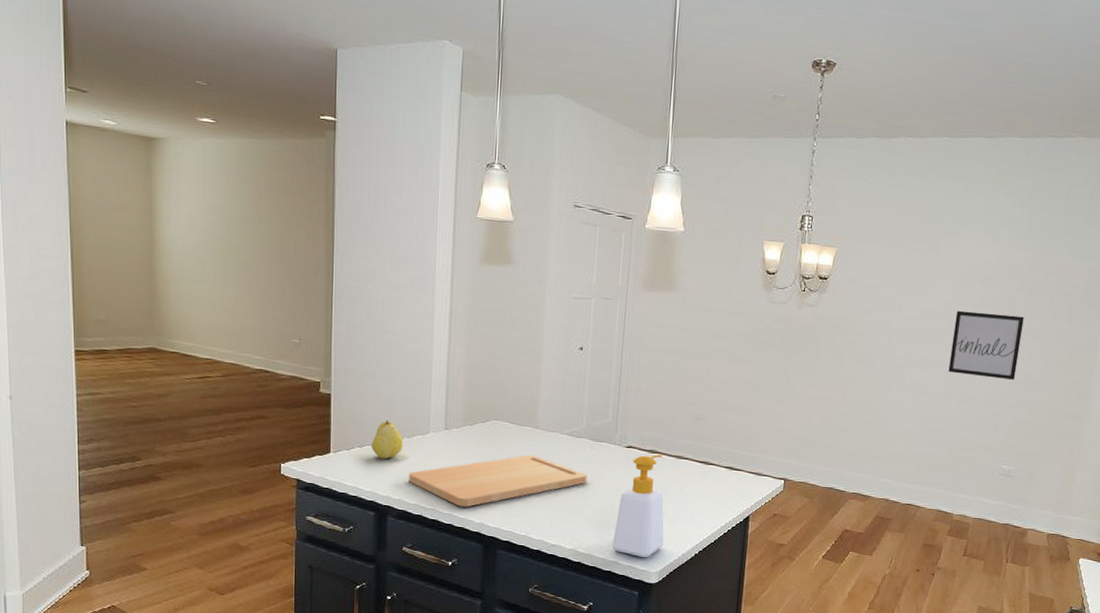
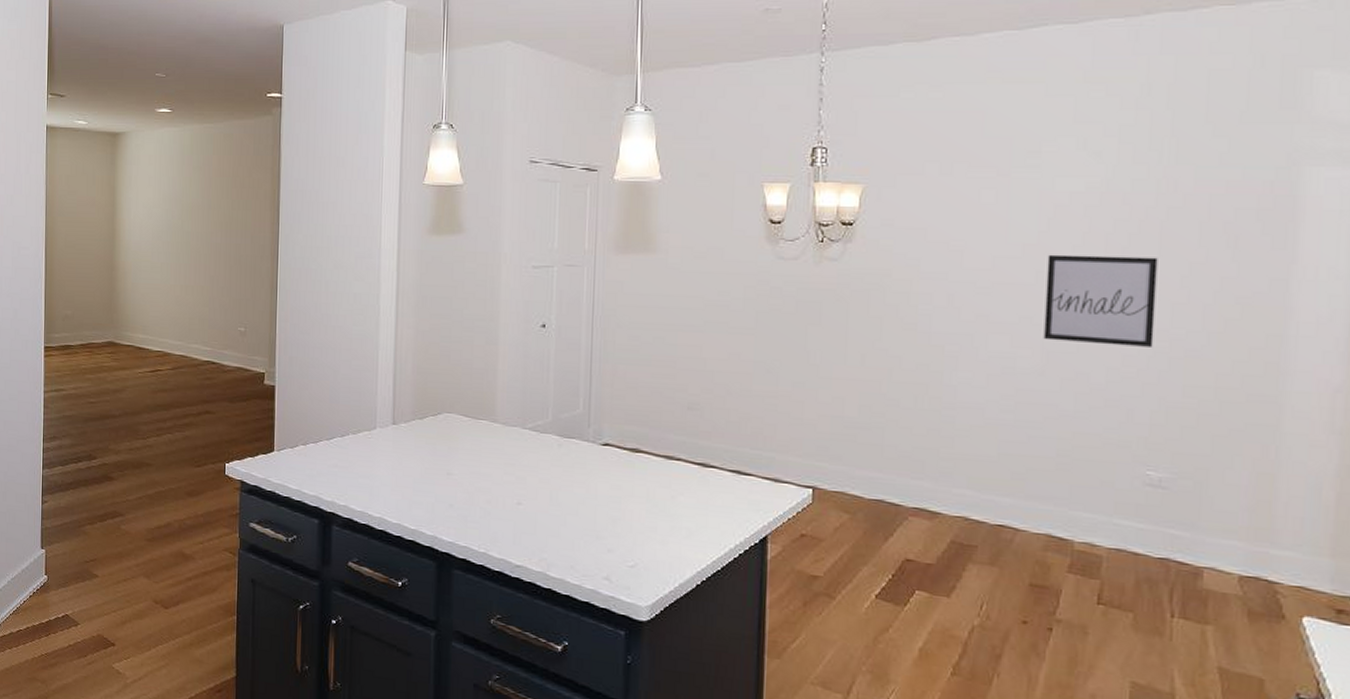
fruit: present [372,419,403,460] -> none [316,413,348,459]
cutting board: present [409,454,588,507] -> none [354,454,556,517]
soap bottle: present [612,454,664,557] -> none [590,453,655,586]

